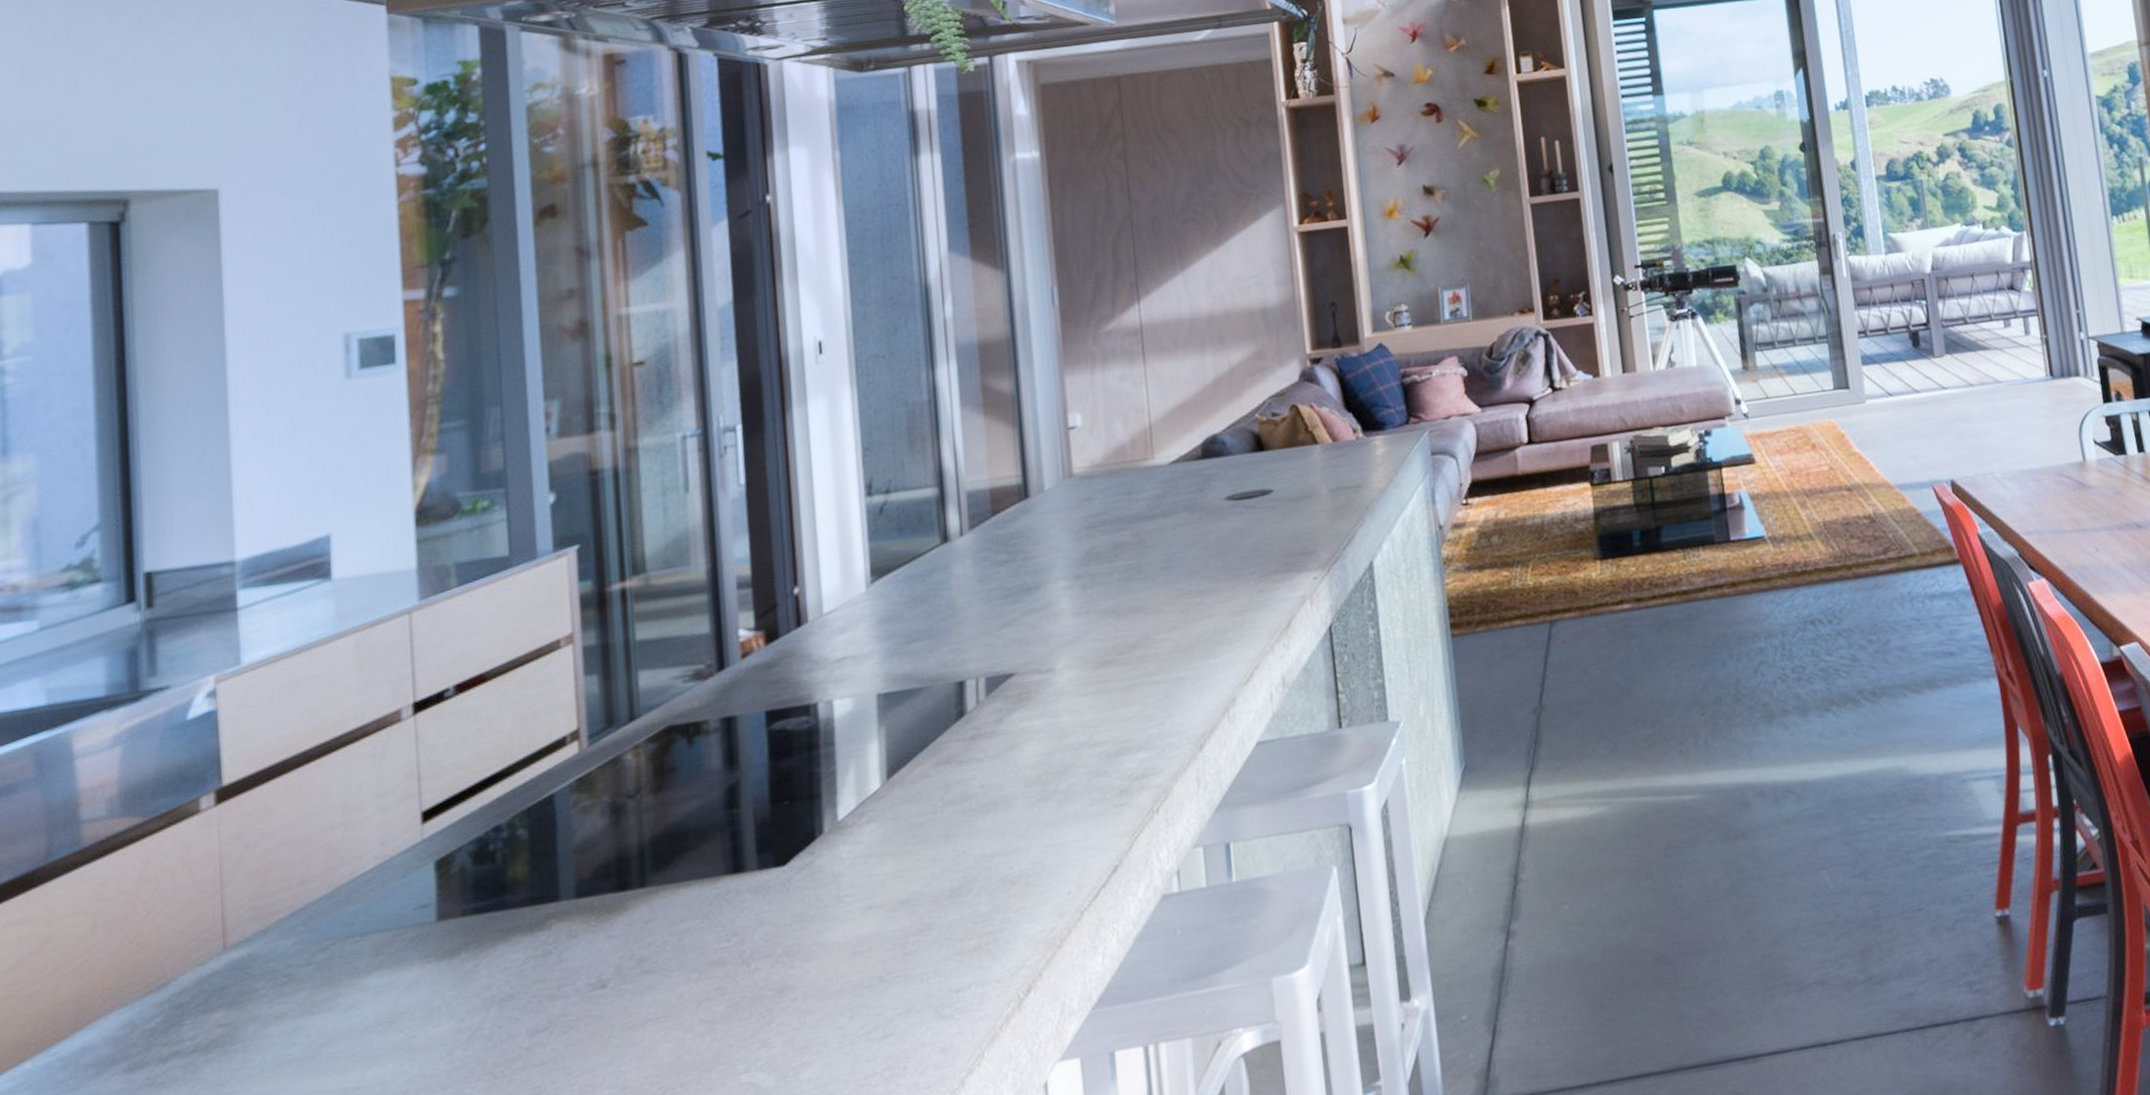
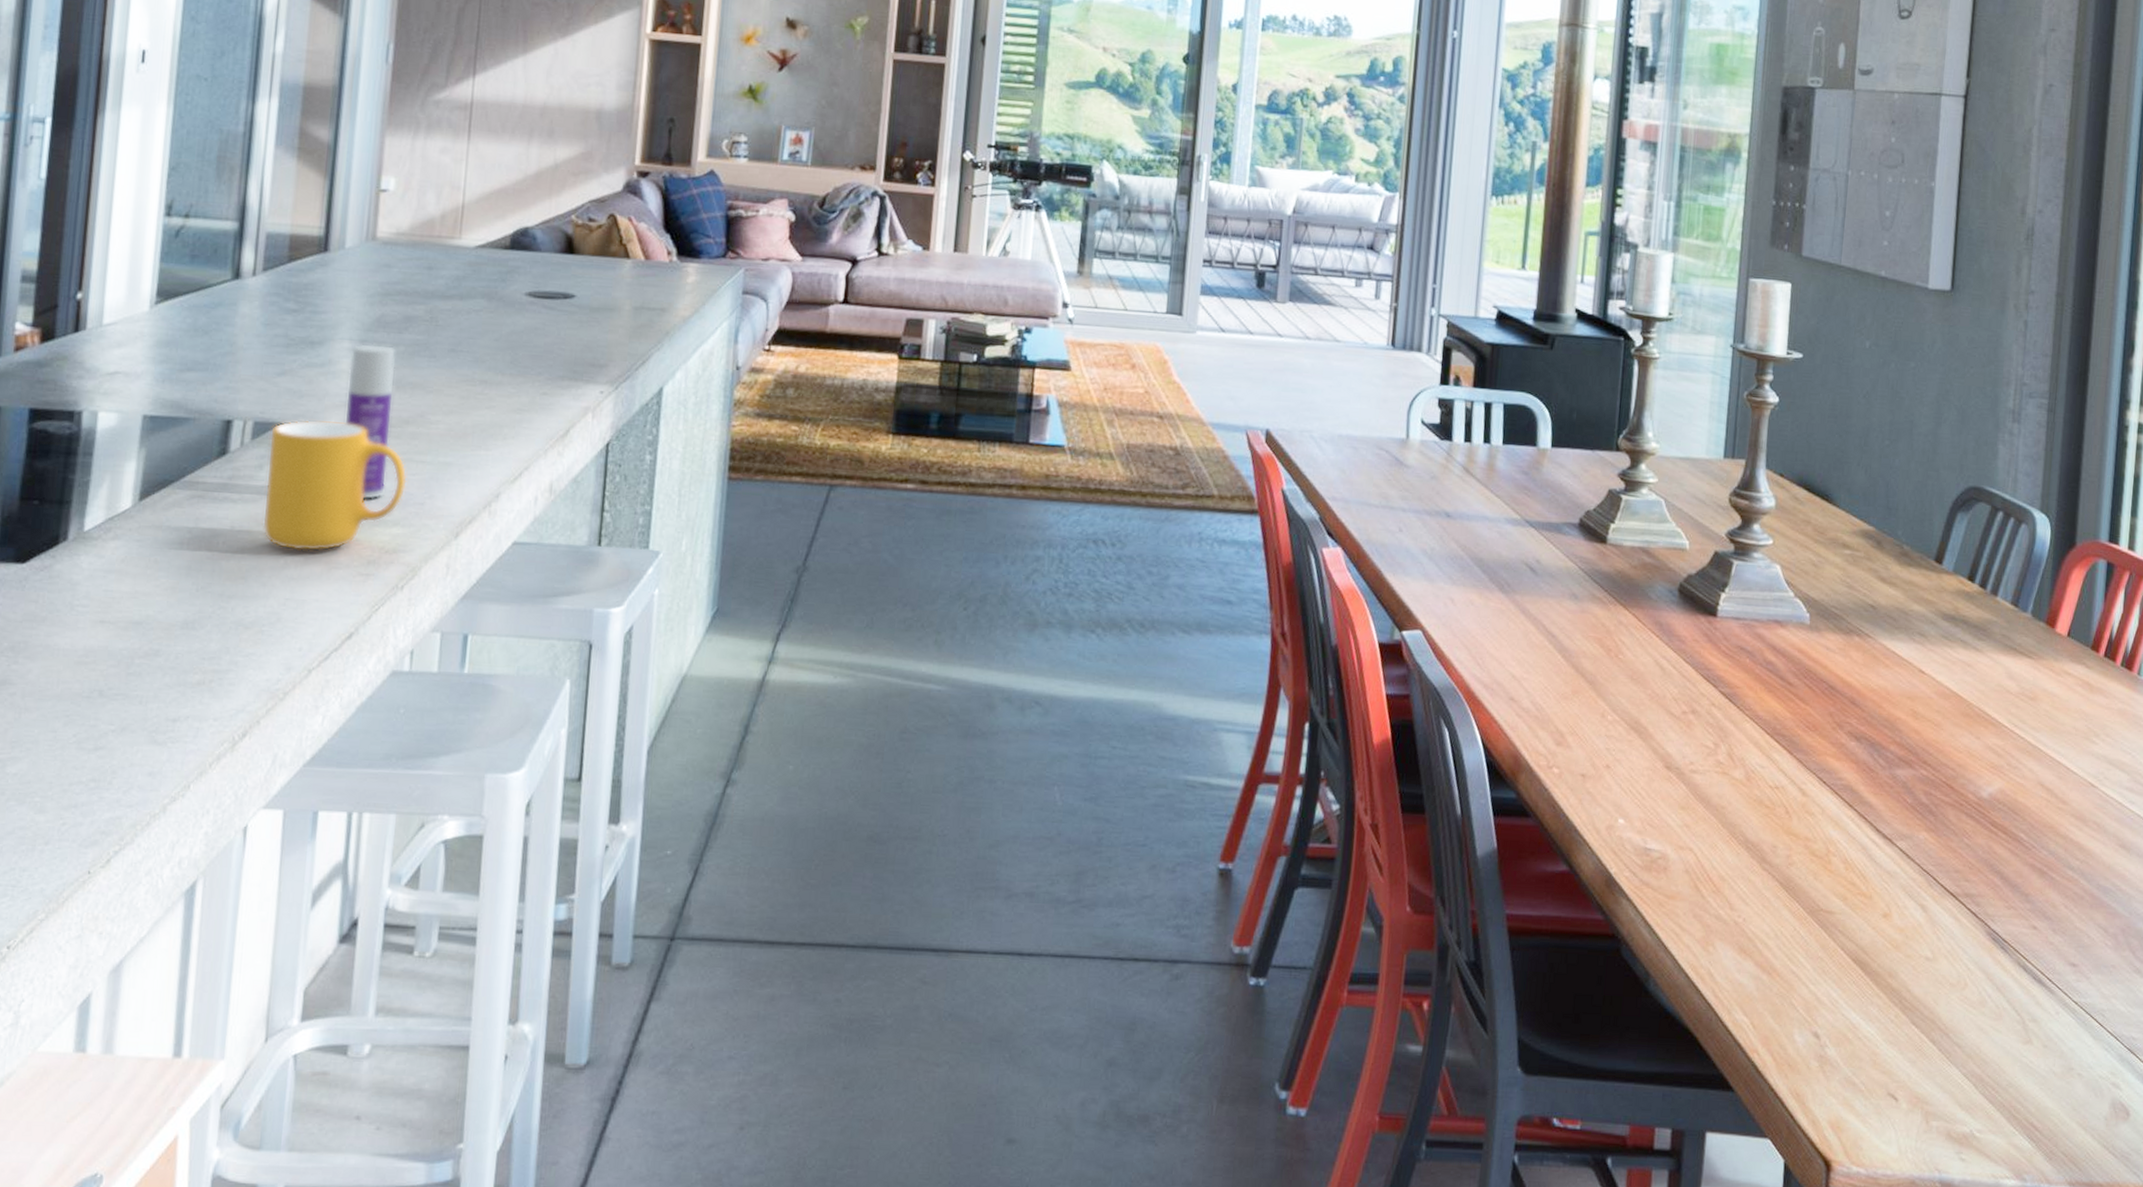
mug: none [1004,659,1144,797] -> present [263,420,407,551]
bottle: none [1068,576,1125,732] -> present [344,344,396,500]

